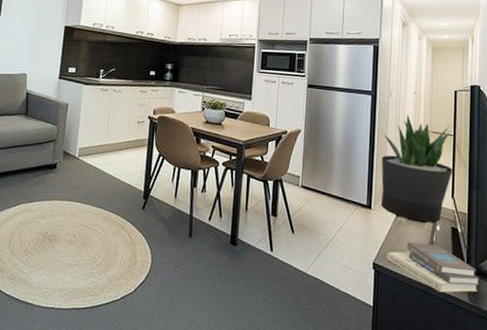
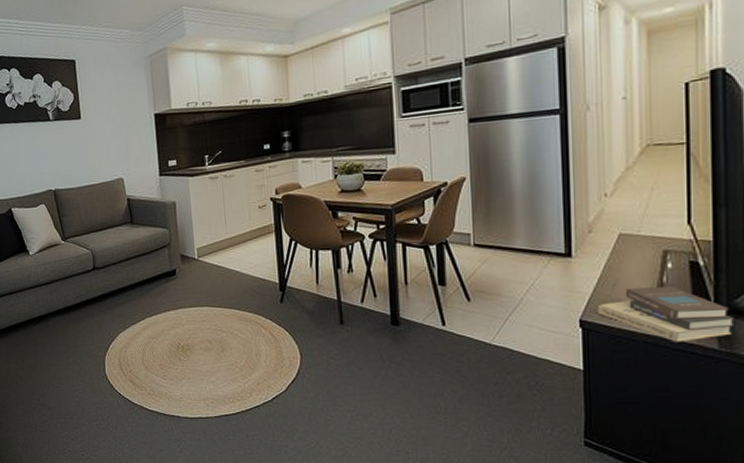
planter: present [380,115,454,223] -> none [580,129,689,262]

